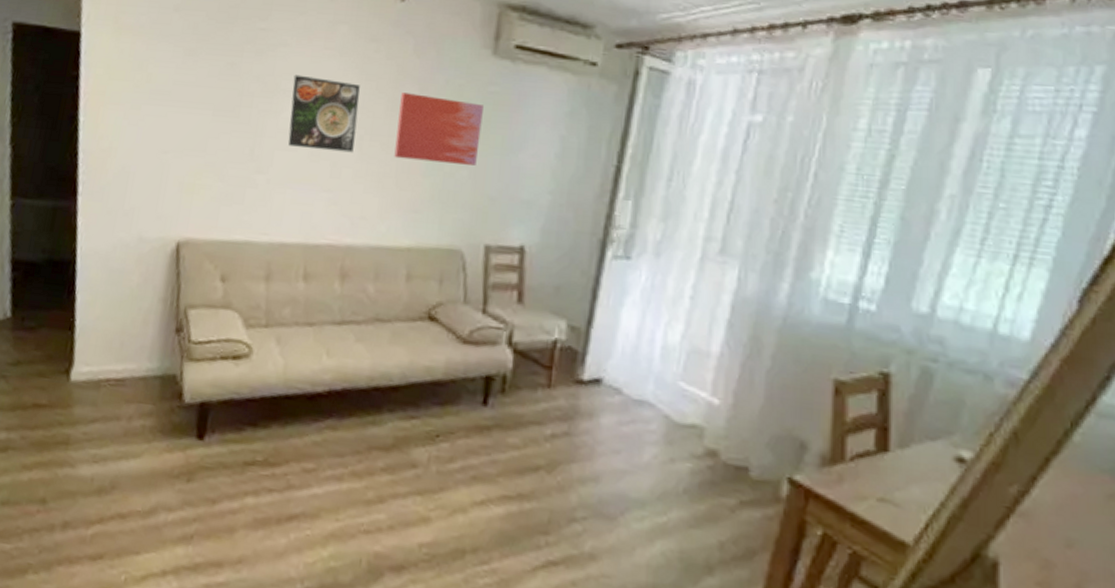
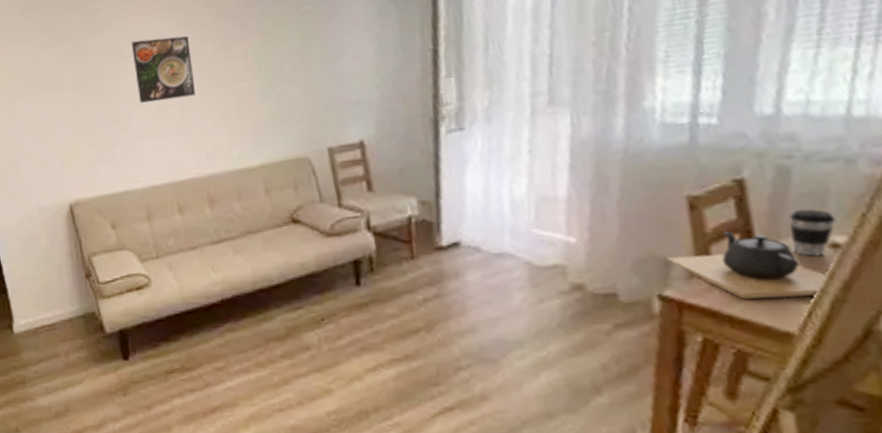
wall art: present [394,92,484,166] -> none [225,25,304,91]
teapot: none [804,423,948,508] -> present [667,230,826,299]
coffee cup: none [922,415,966,468] -> present [788,209,837,257]

